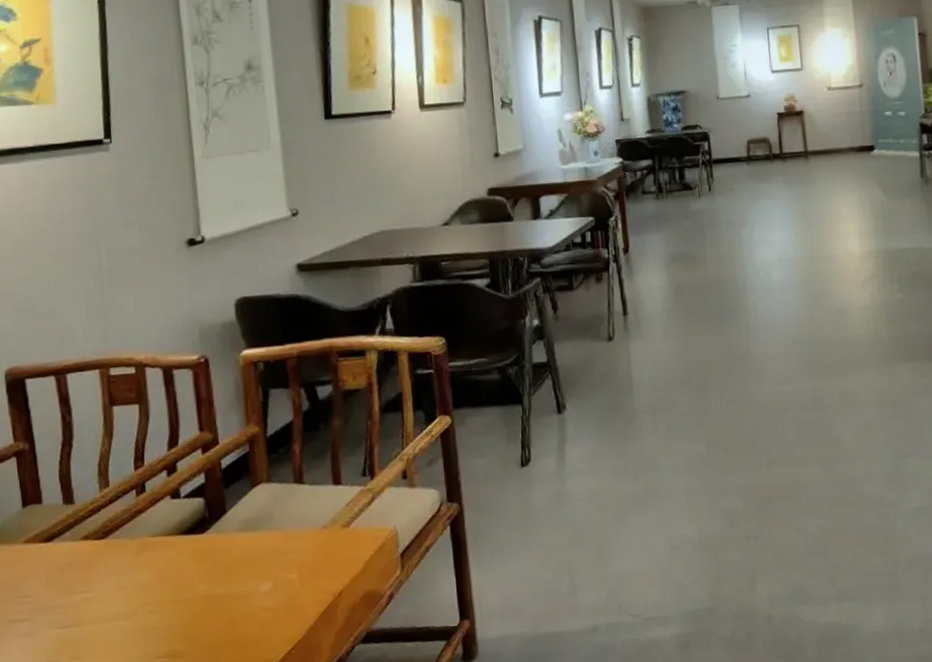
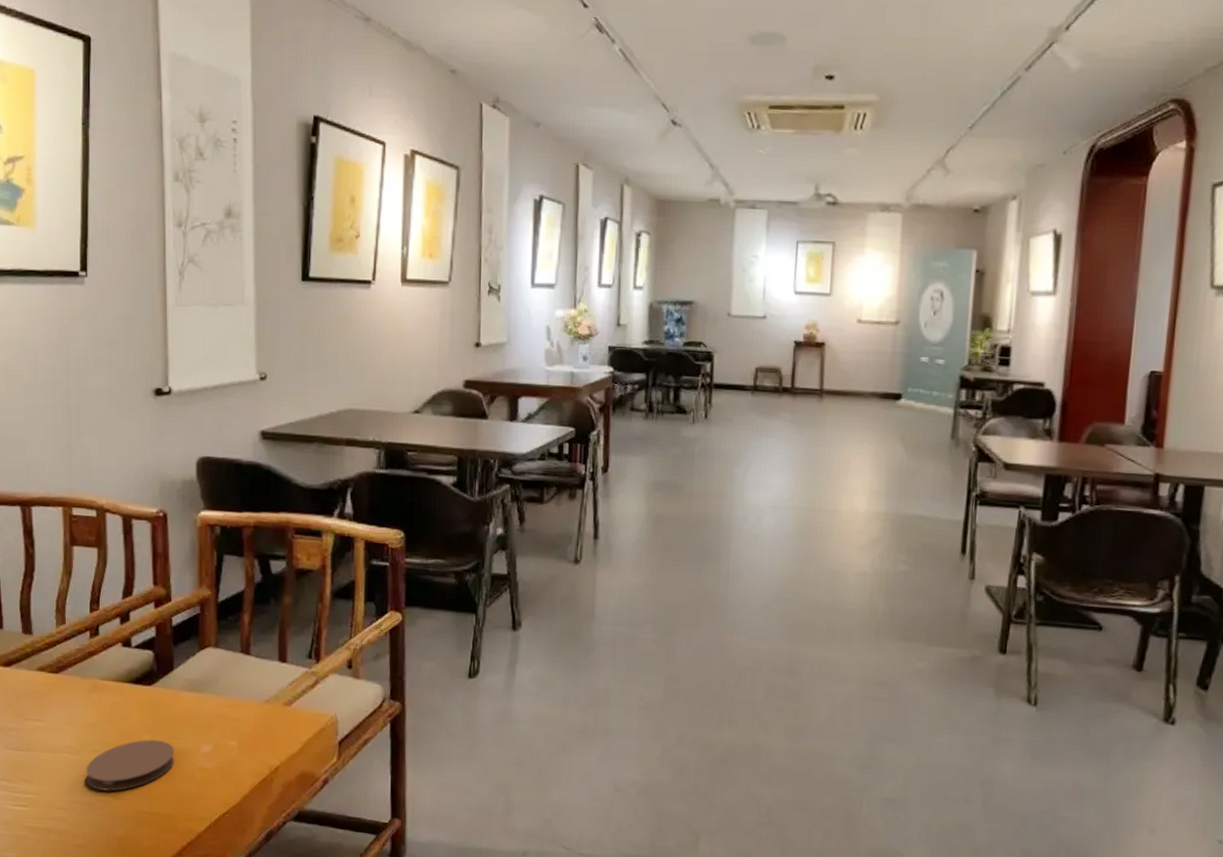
coaster: none [140,587,235,653] -> present [86,739,175,791]

